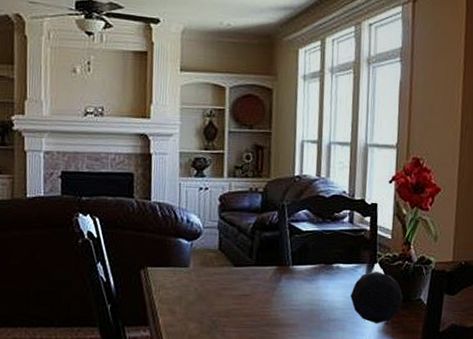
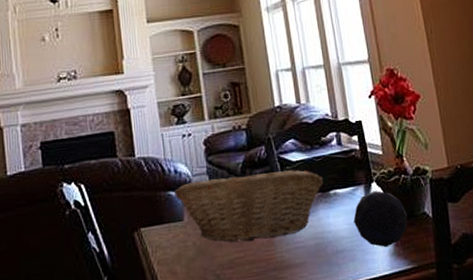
fruit basket: none [183,233,329,298] -> present [173,170,323,242]

